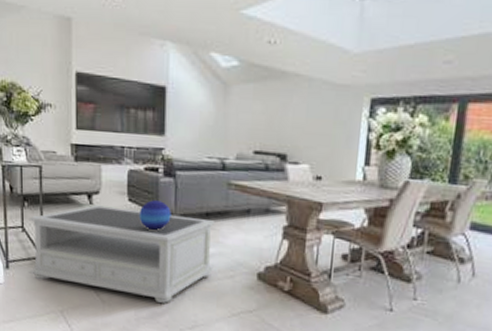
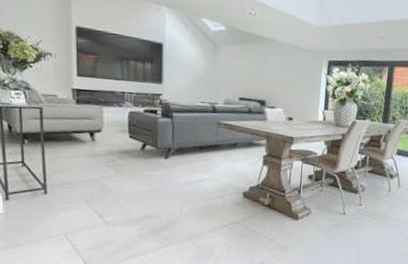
coffee table: present [28,205,216,303] -> none [28,141,208,221]
decorative sphere: present [139,200,171,230] -> none [139,137,169,162]

